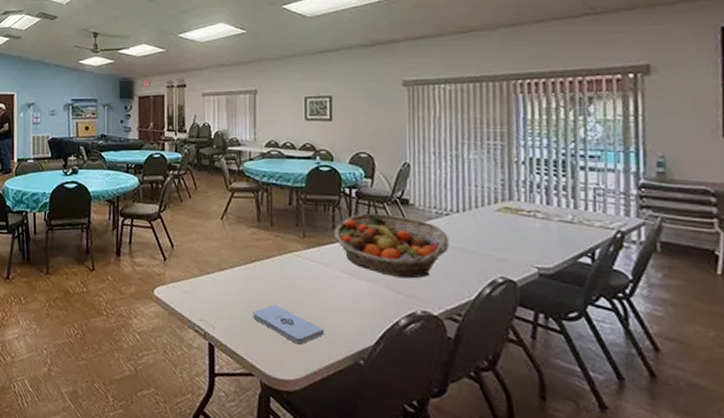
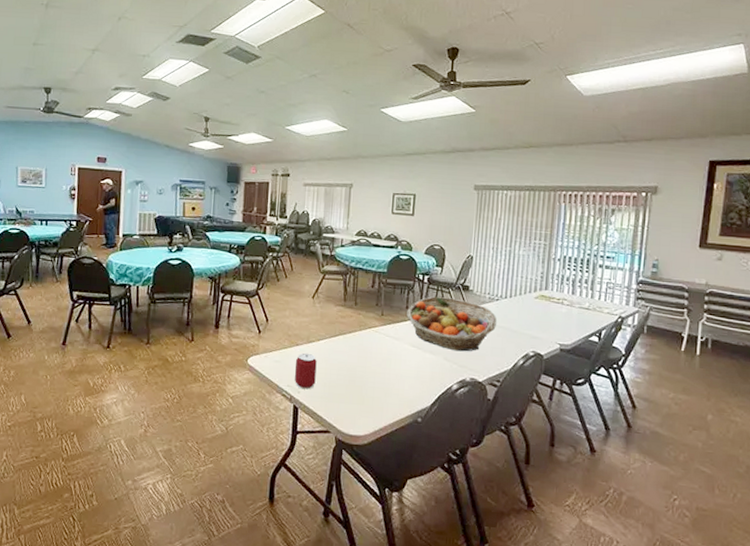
can: none [207,282,232,325] -> present [294,352,317,390]
notepad: present [253,304,324,345] -> none [334,372,392,406]

